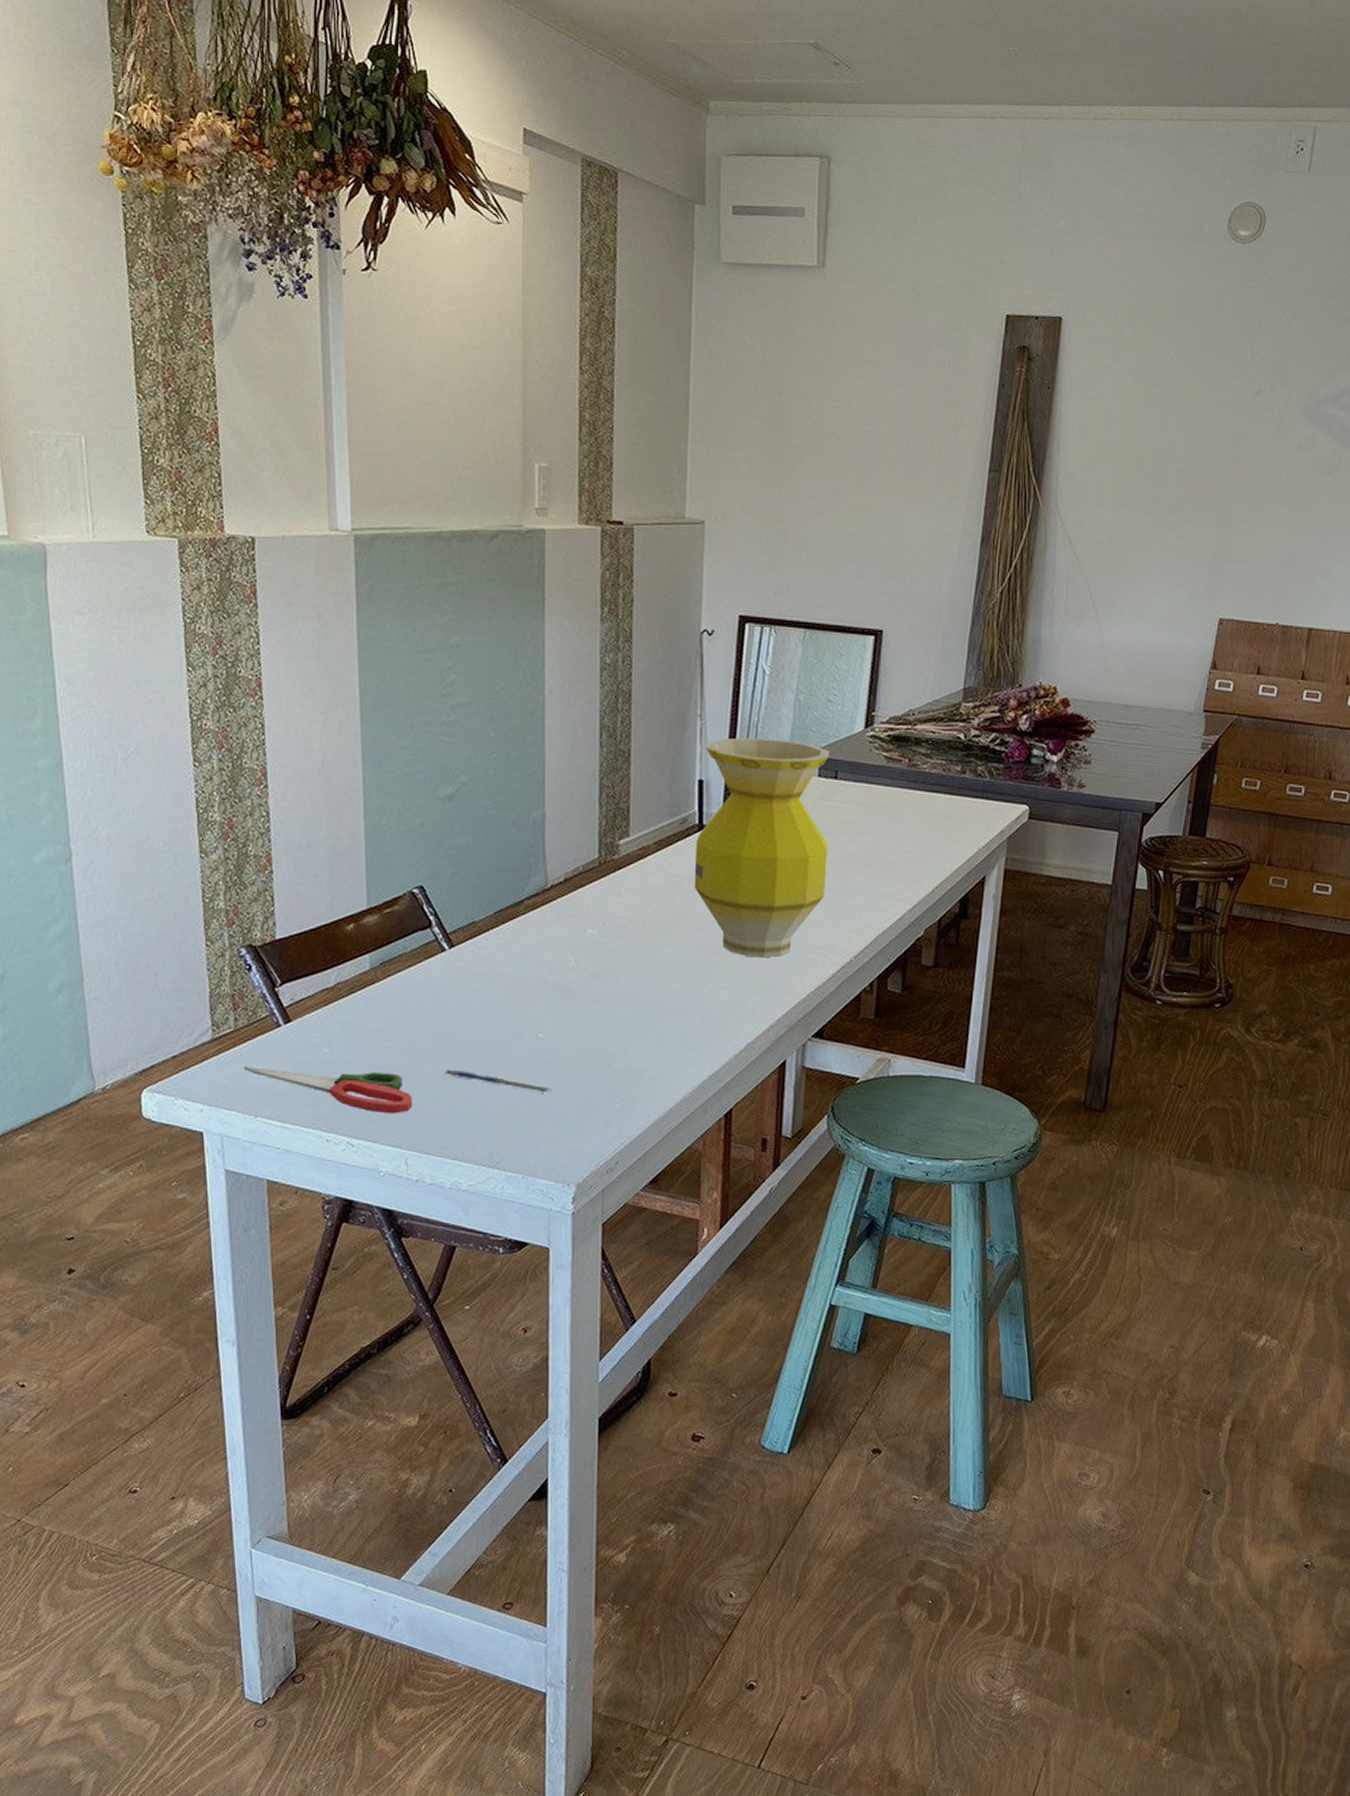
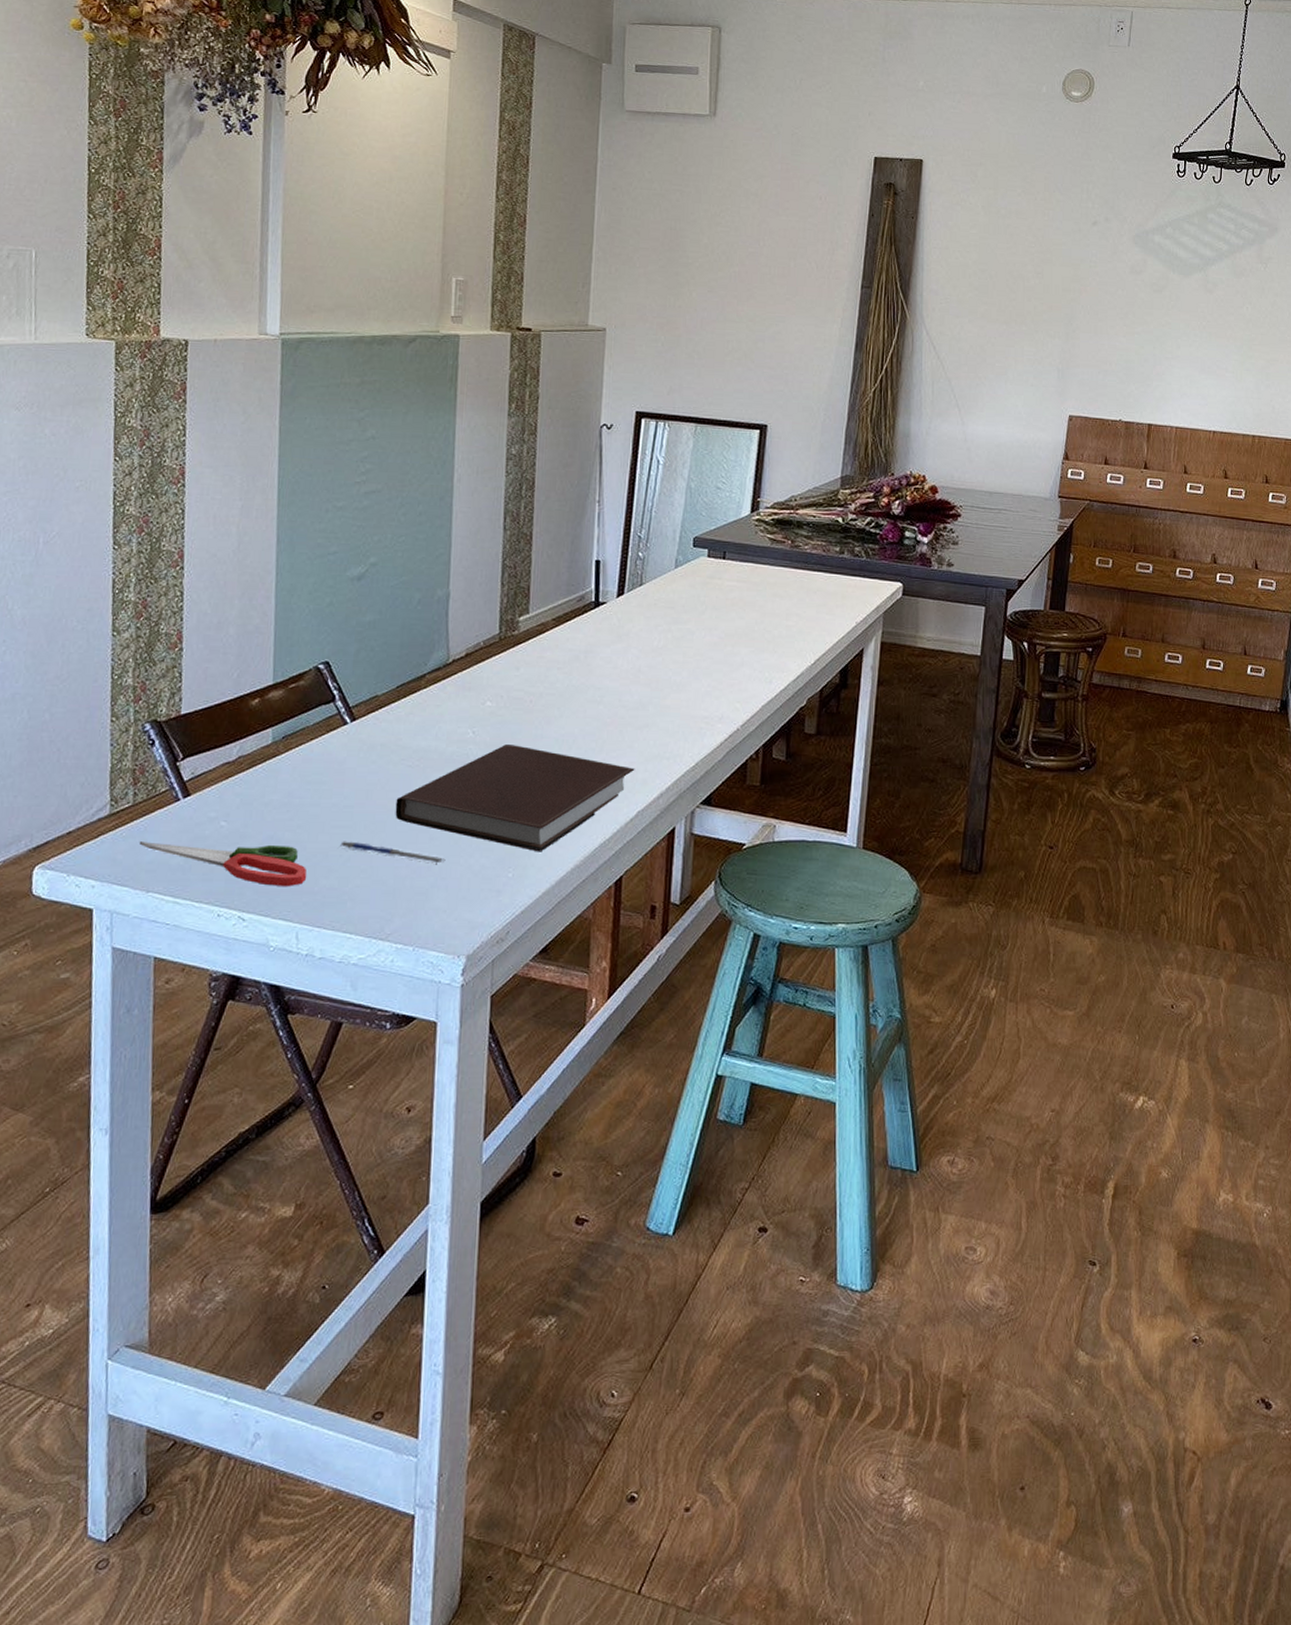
notebook: none [498,974,744,1083] -> present [395,745,635,852]
vase: present [694,738,829,958] -> none [589,521,718,728]

